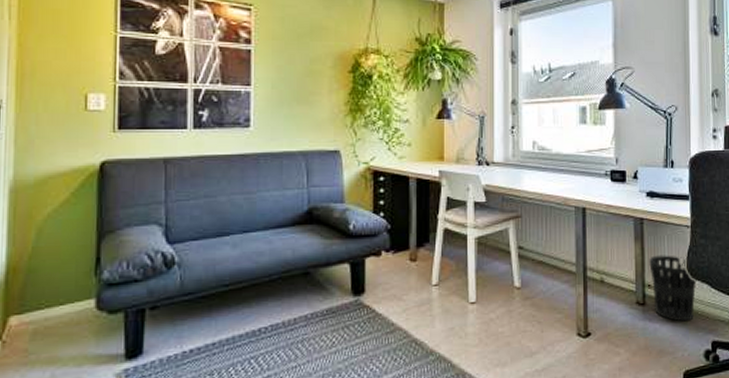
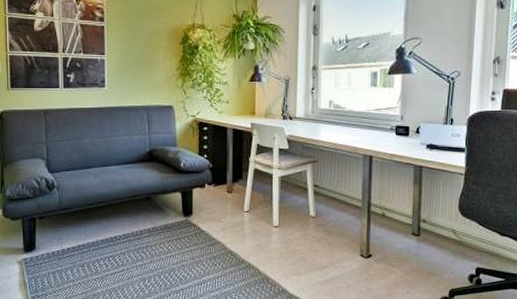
wastebasket: present [649,255,697,322] -> none [425,197,467,251]

